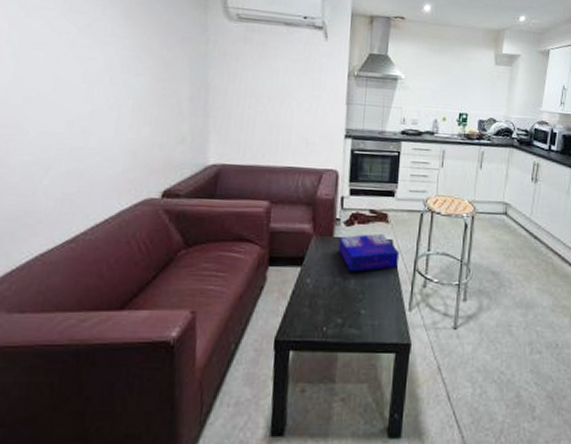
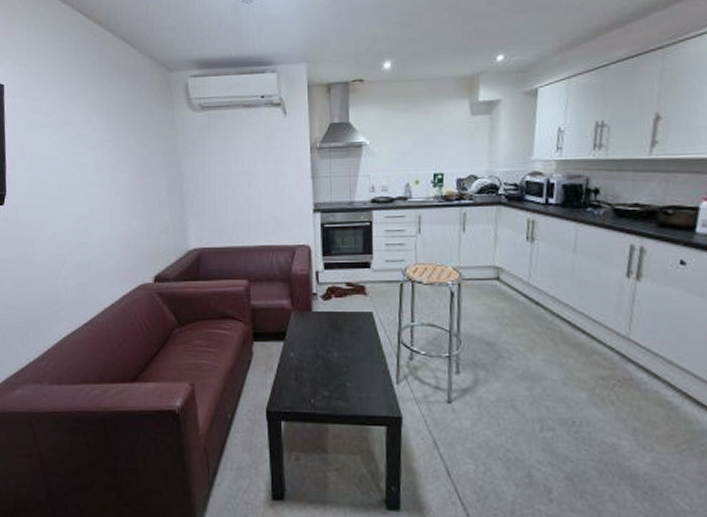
board game: present [338,233,400,273] -> none [318,305,382,346]

